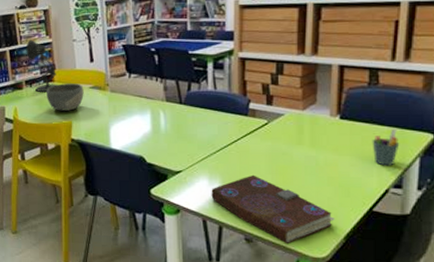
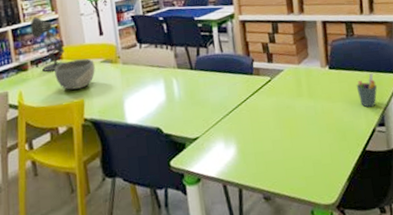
book: present [211,174,335,245] -> none [228,131,337,196]

